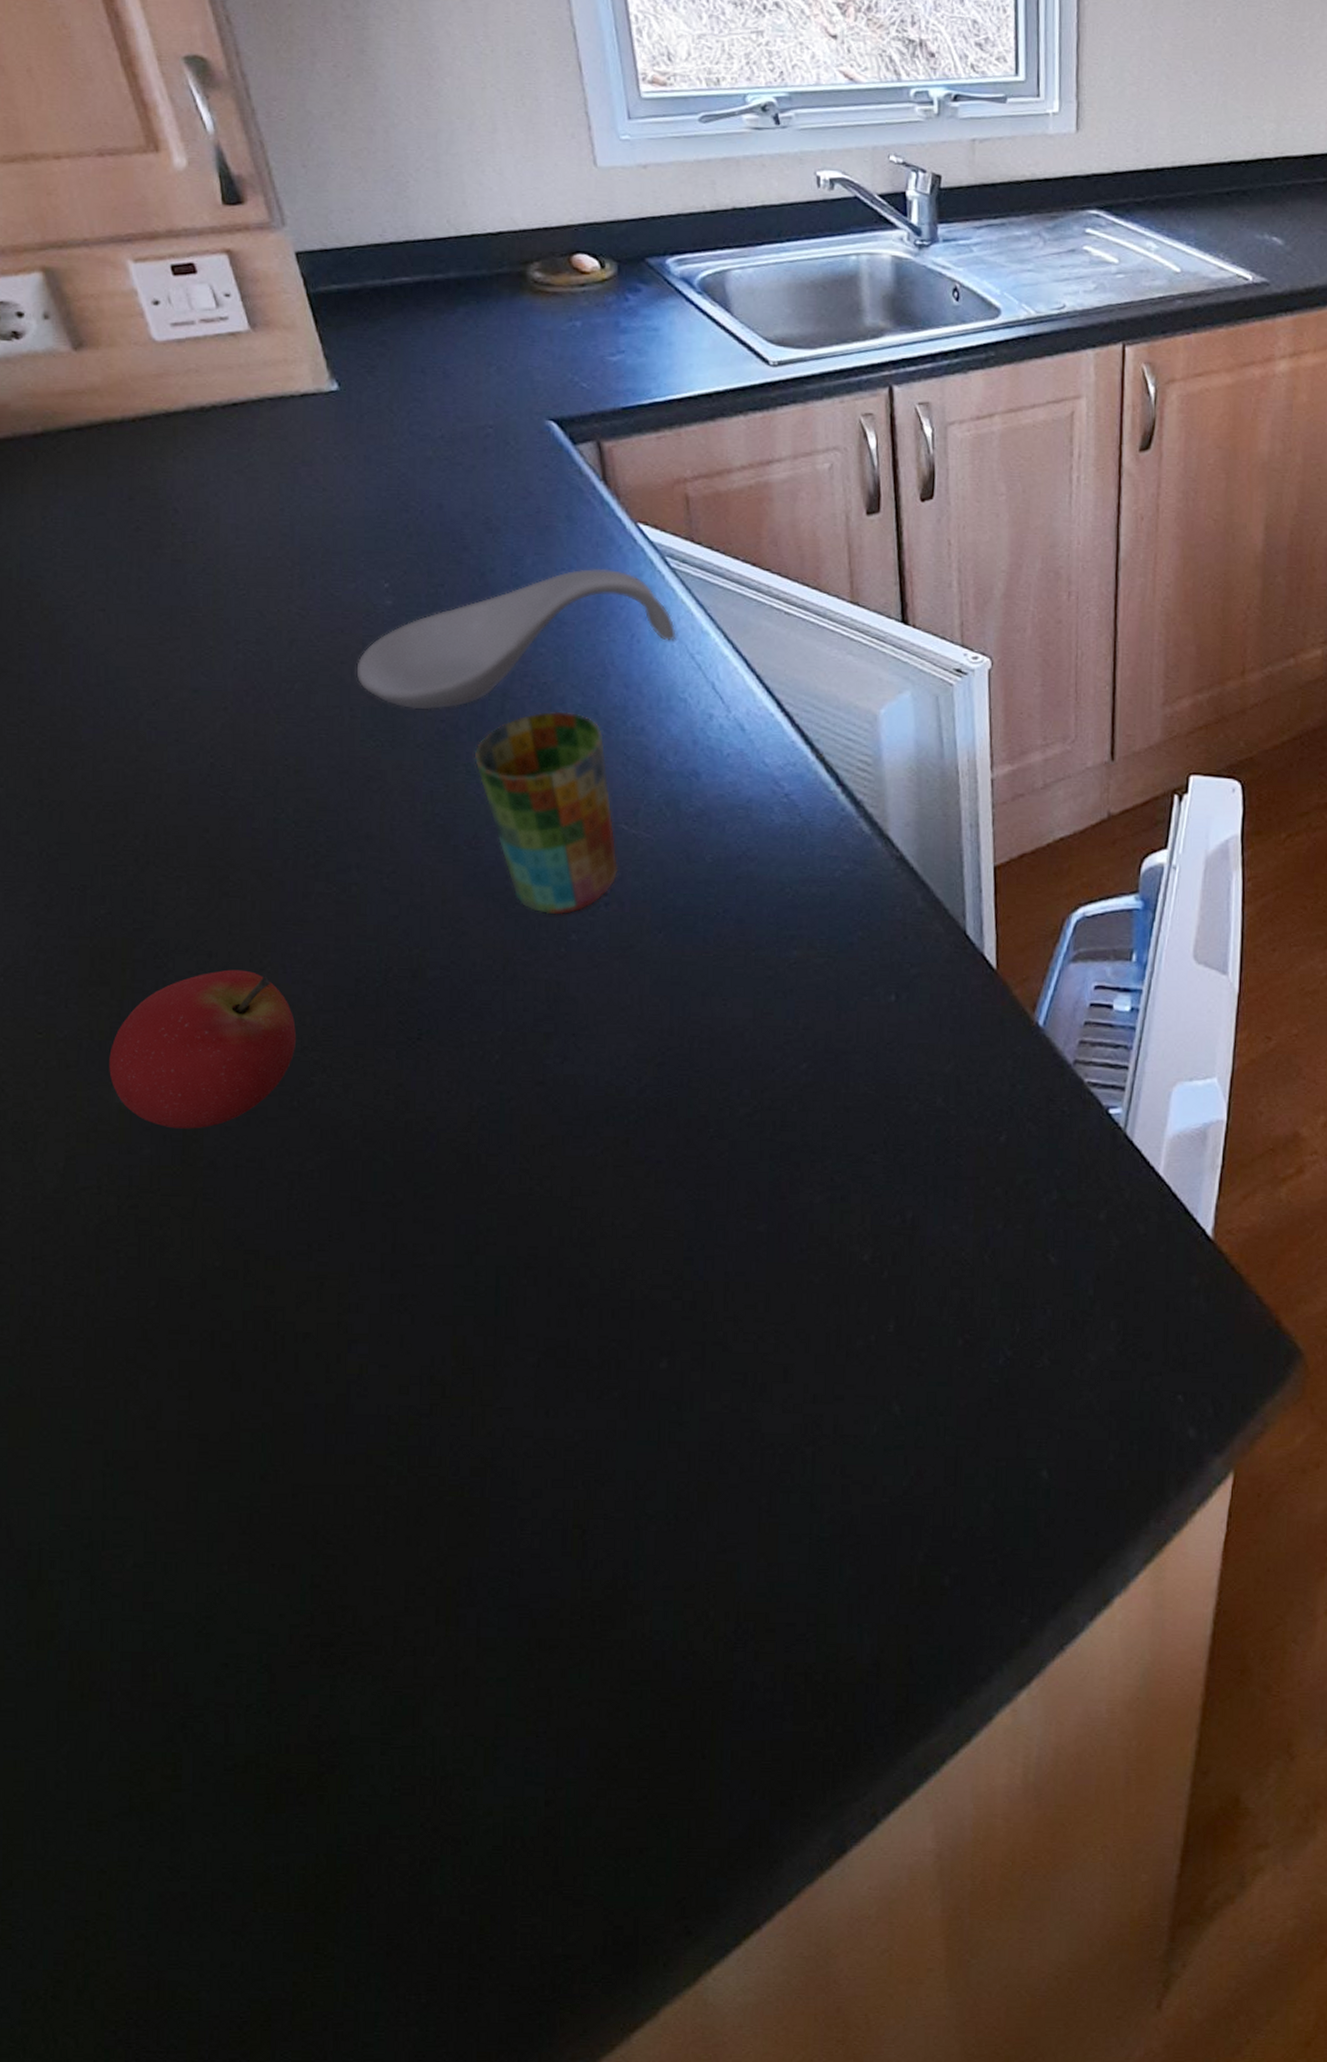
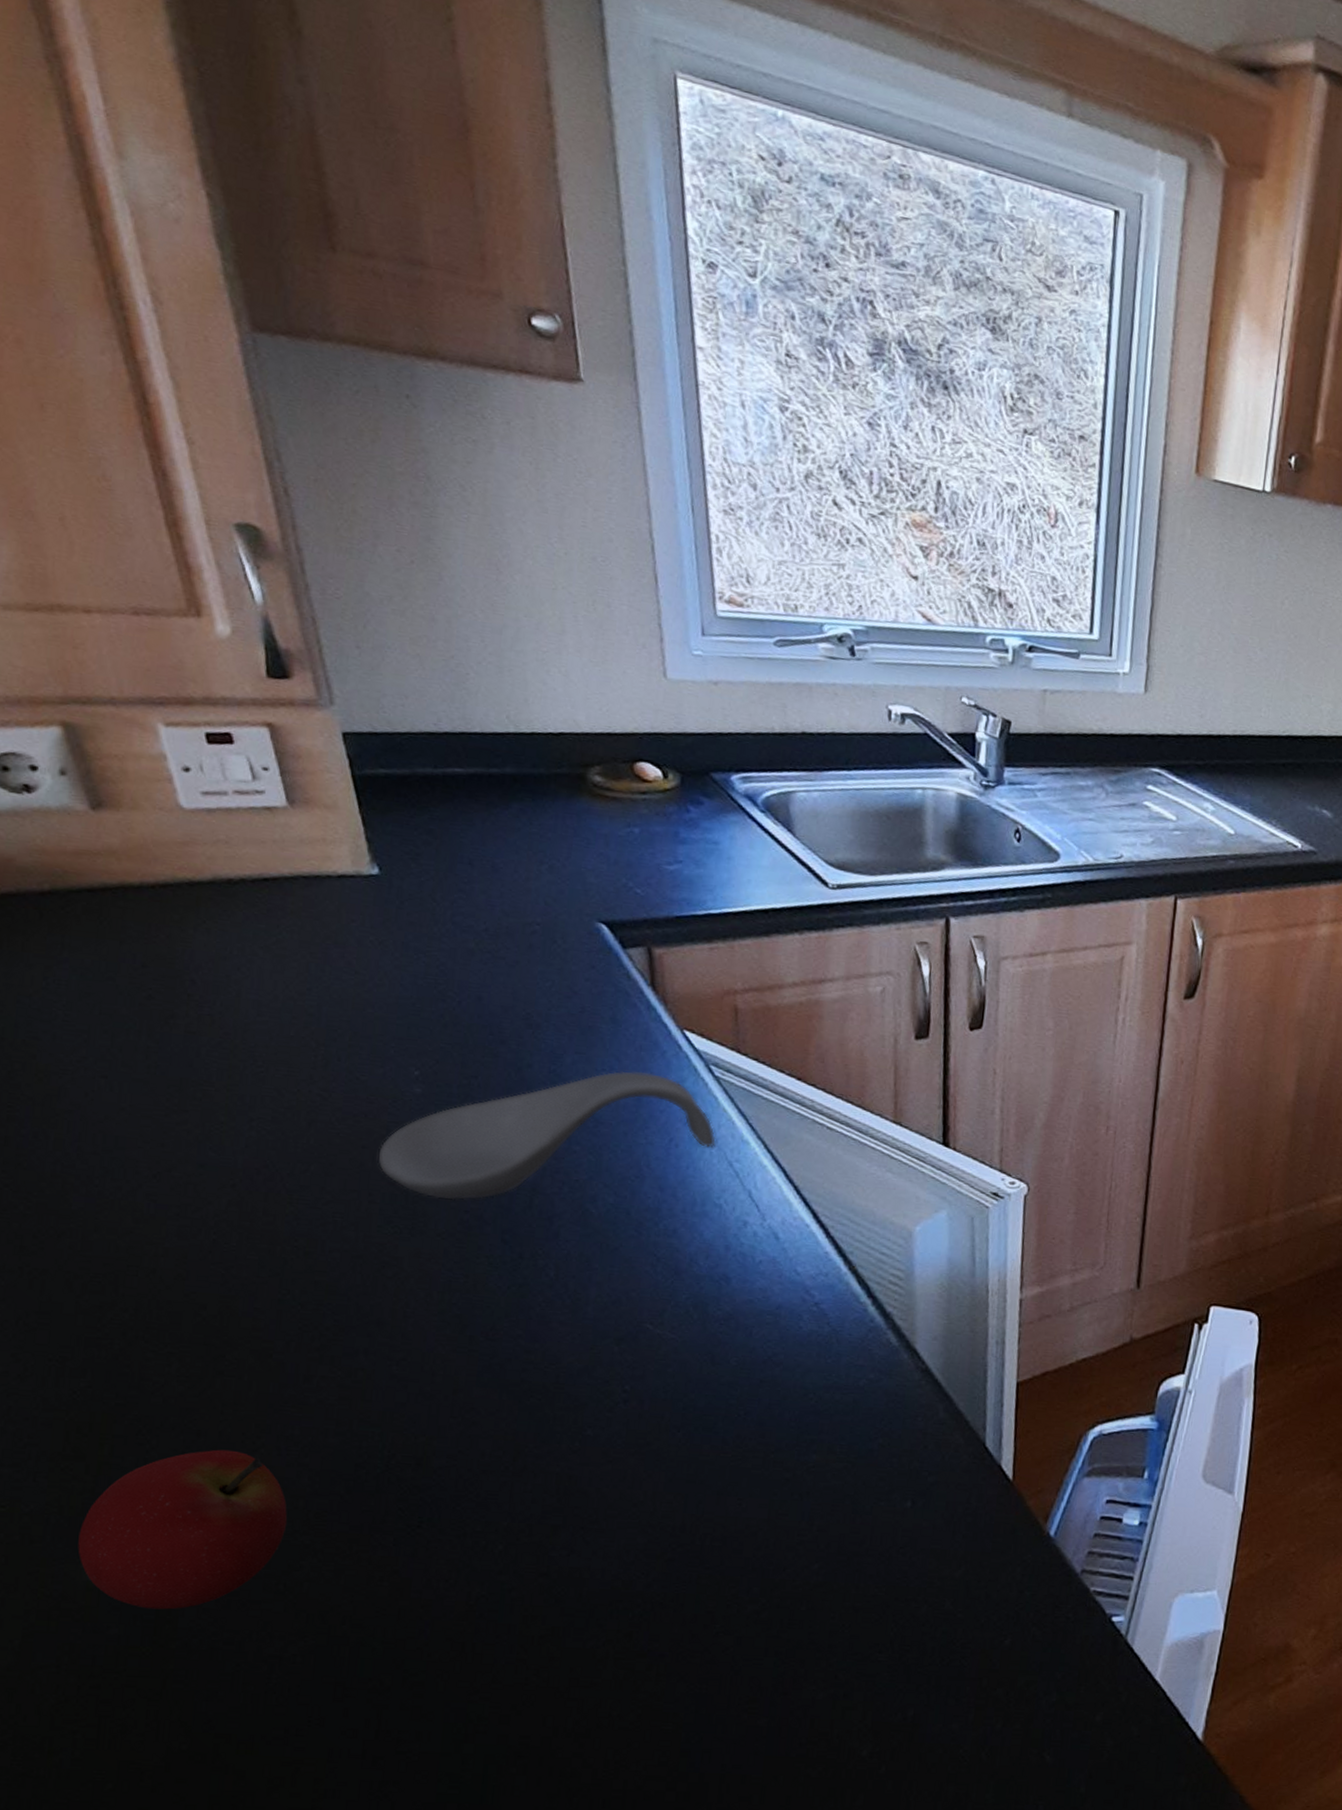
cup: present [474,711,619,915] -> none [497,1208,641,1410]

